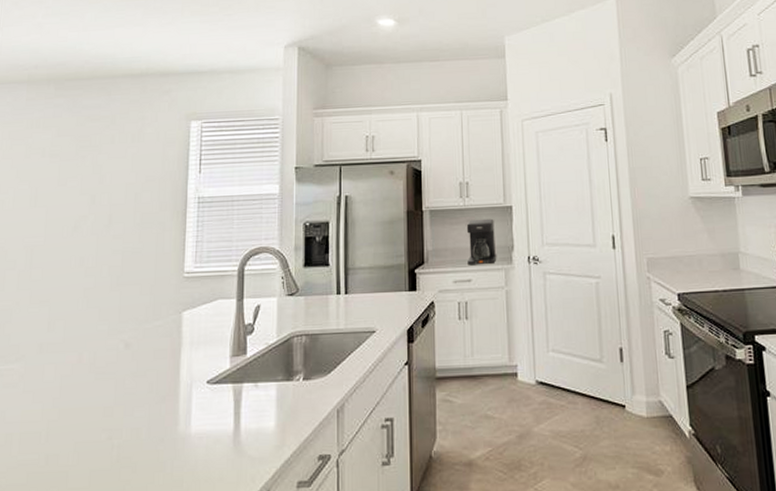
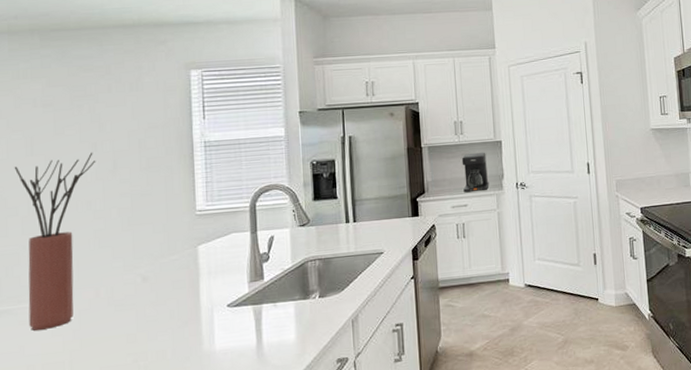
vase: none [13,205,93,395] -> present [14,152,96,331]

